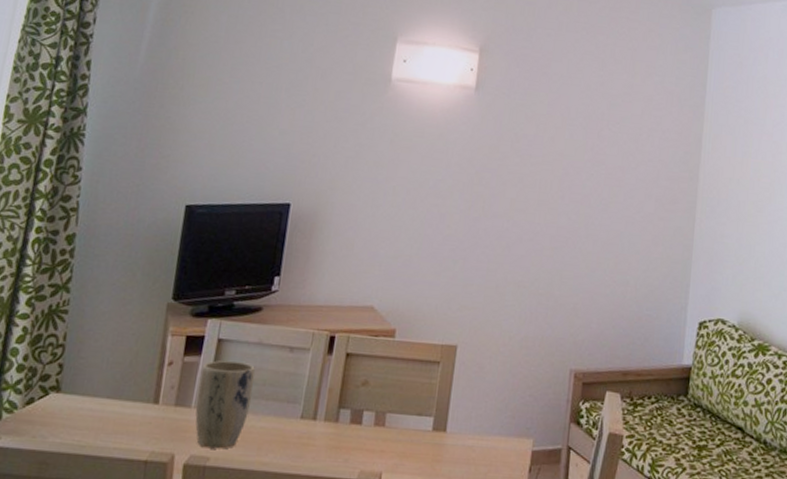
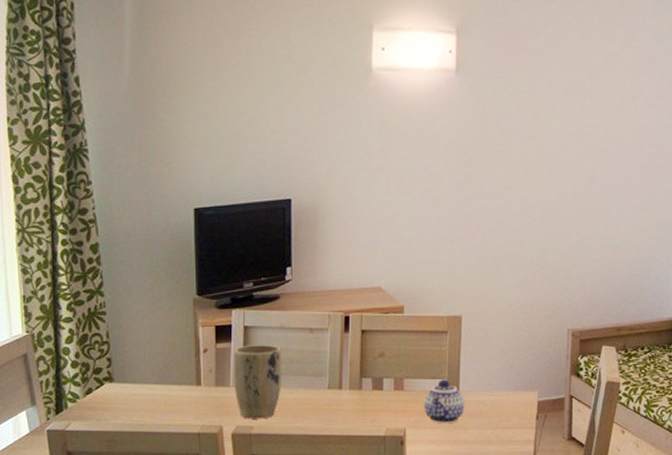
teapot: none [405,417,452,470] -> present [424,379,465,423]

